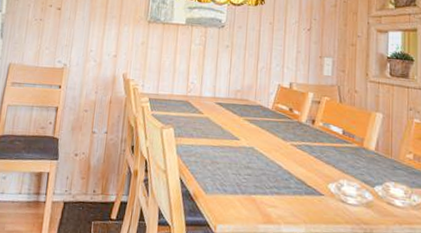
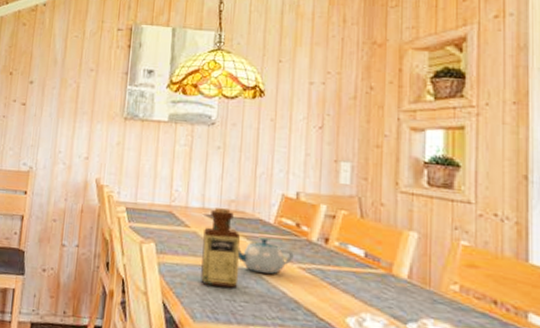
bottle: none [212,97,245,164] -> present [201,208,241,288]
teapot: none [242,120,288,151] -> present [237,237,294,274]

